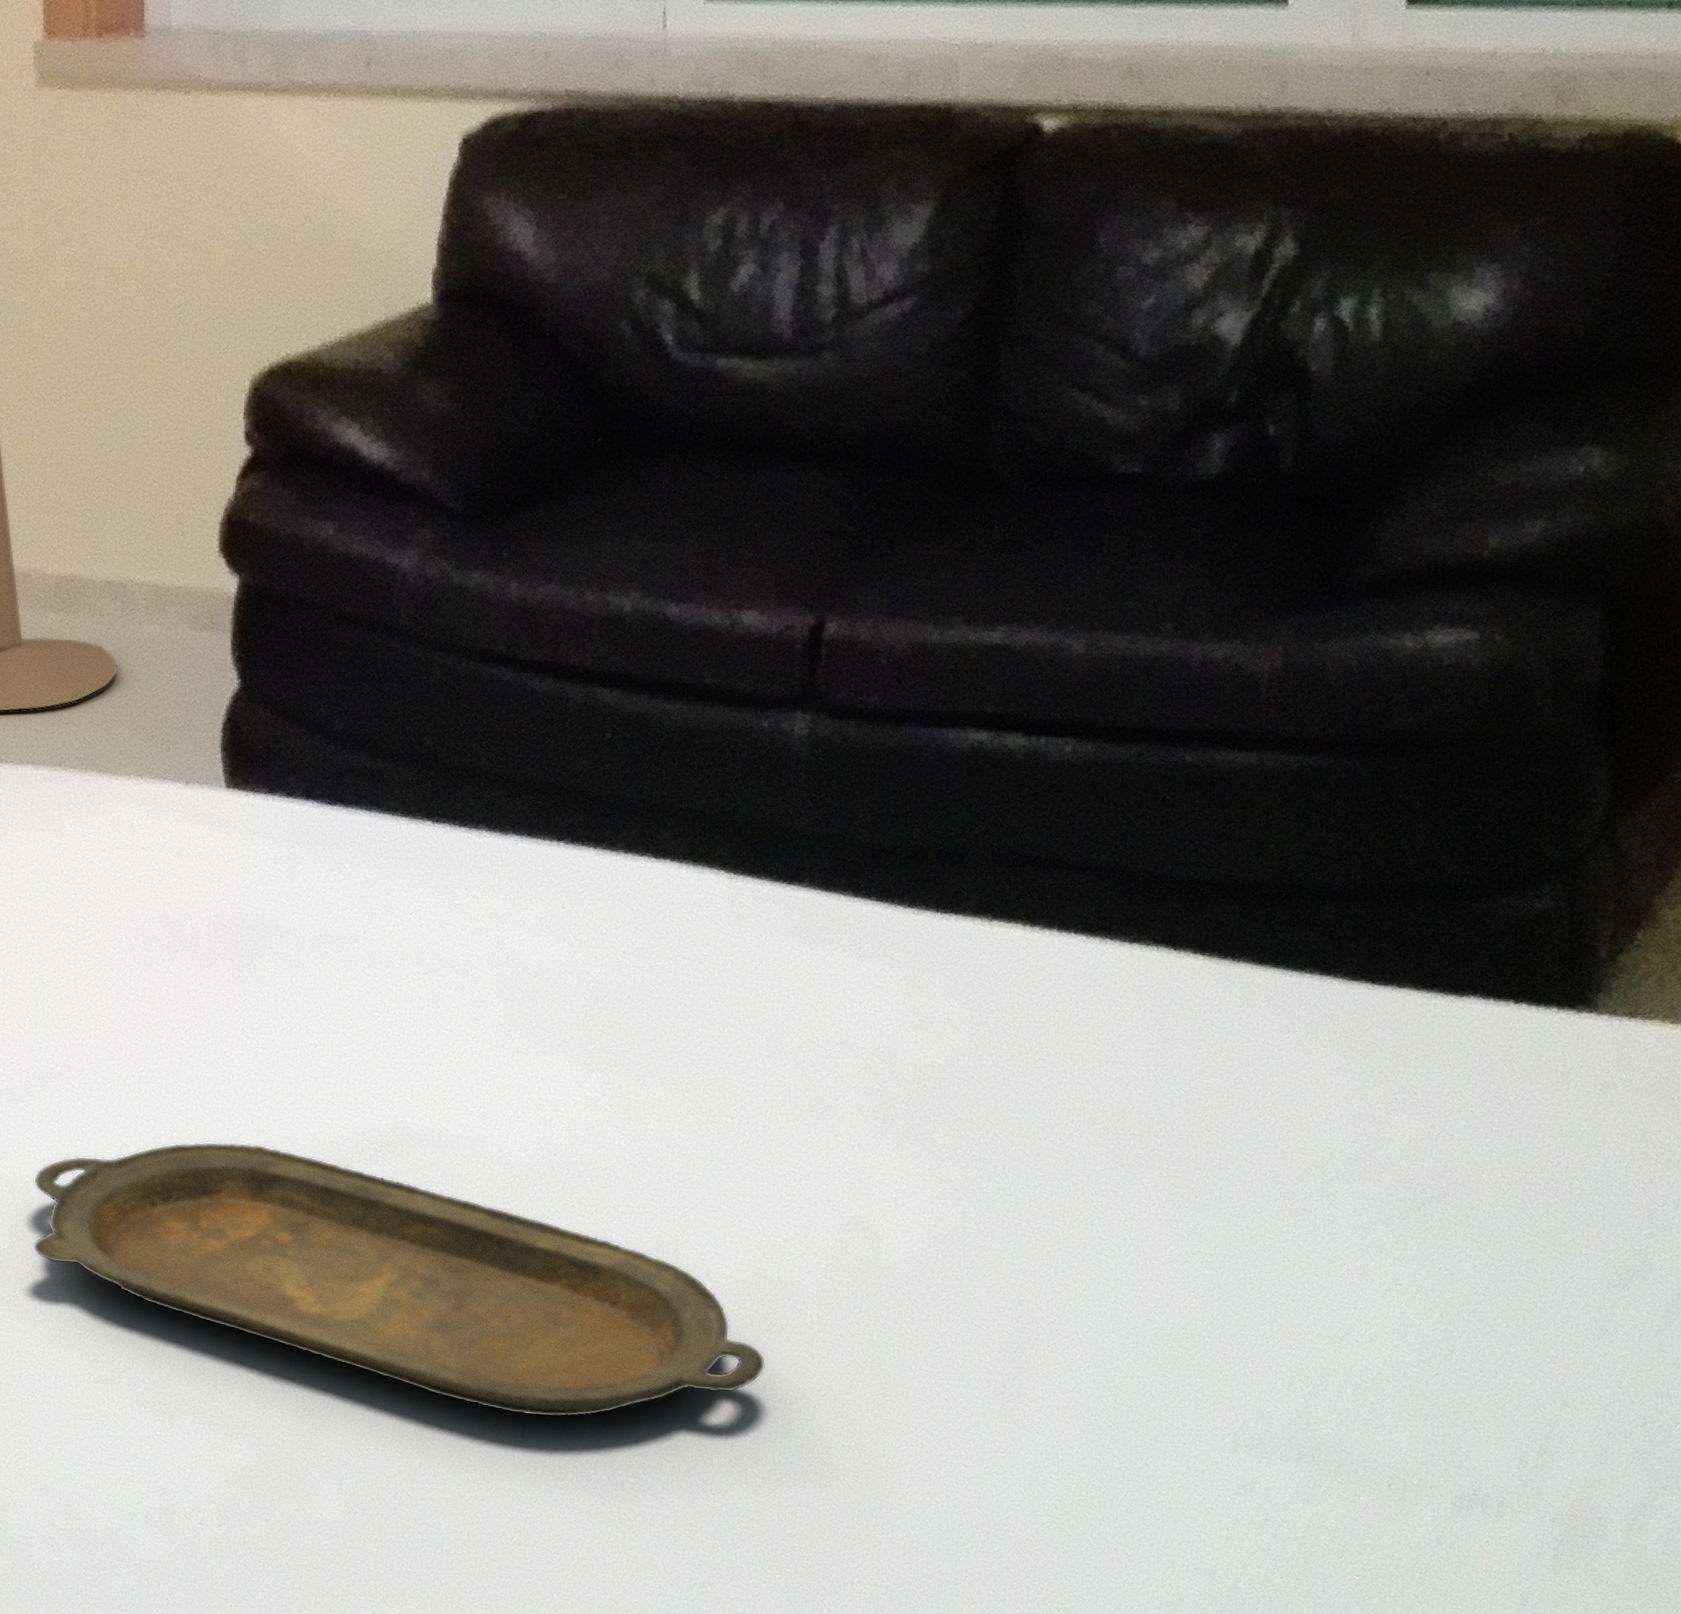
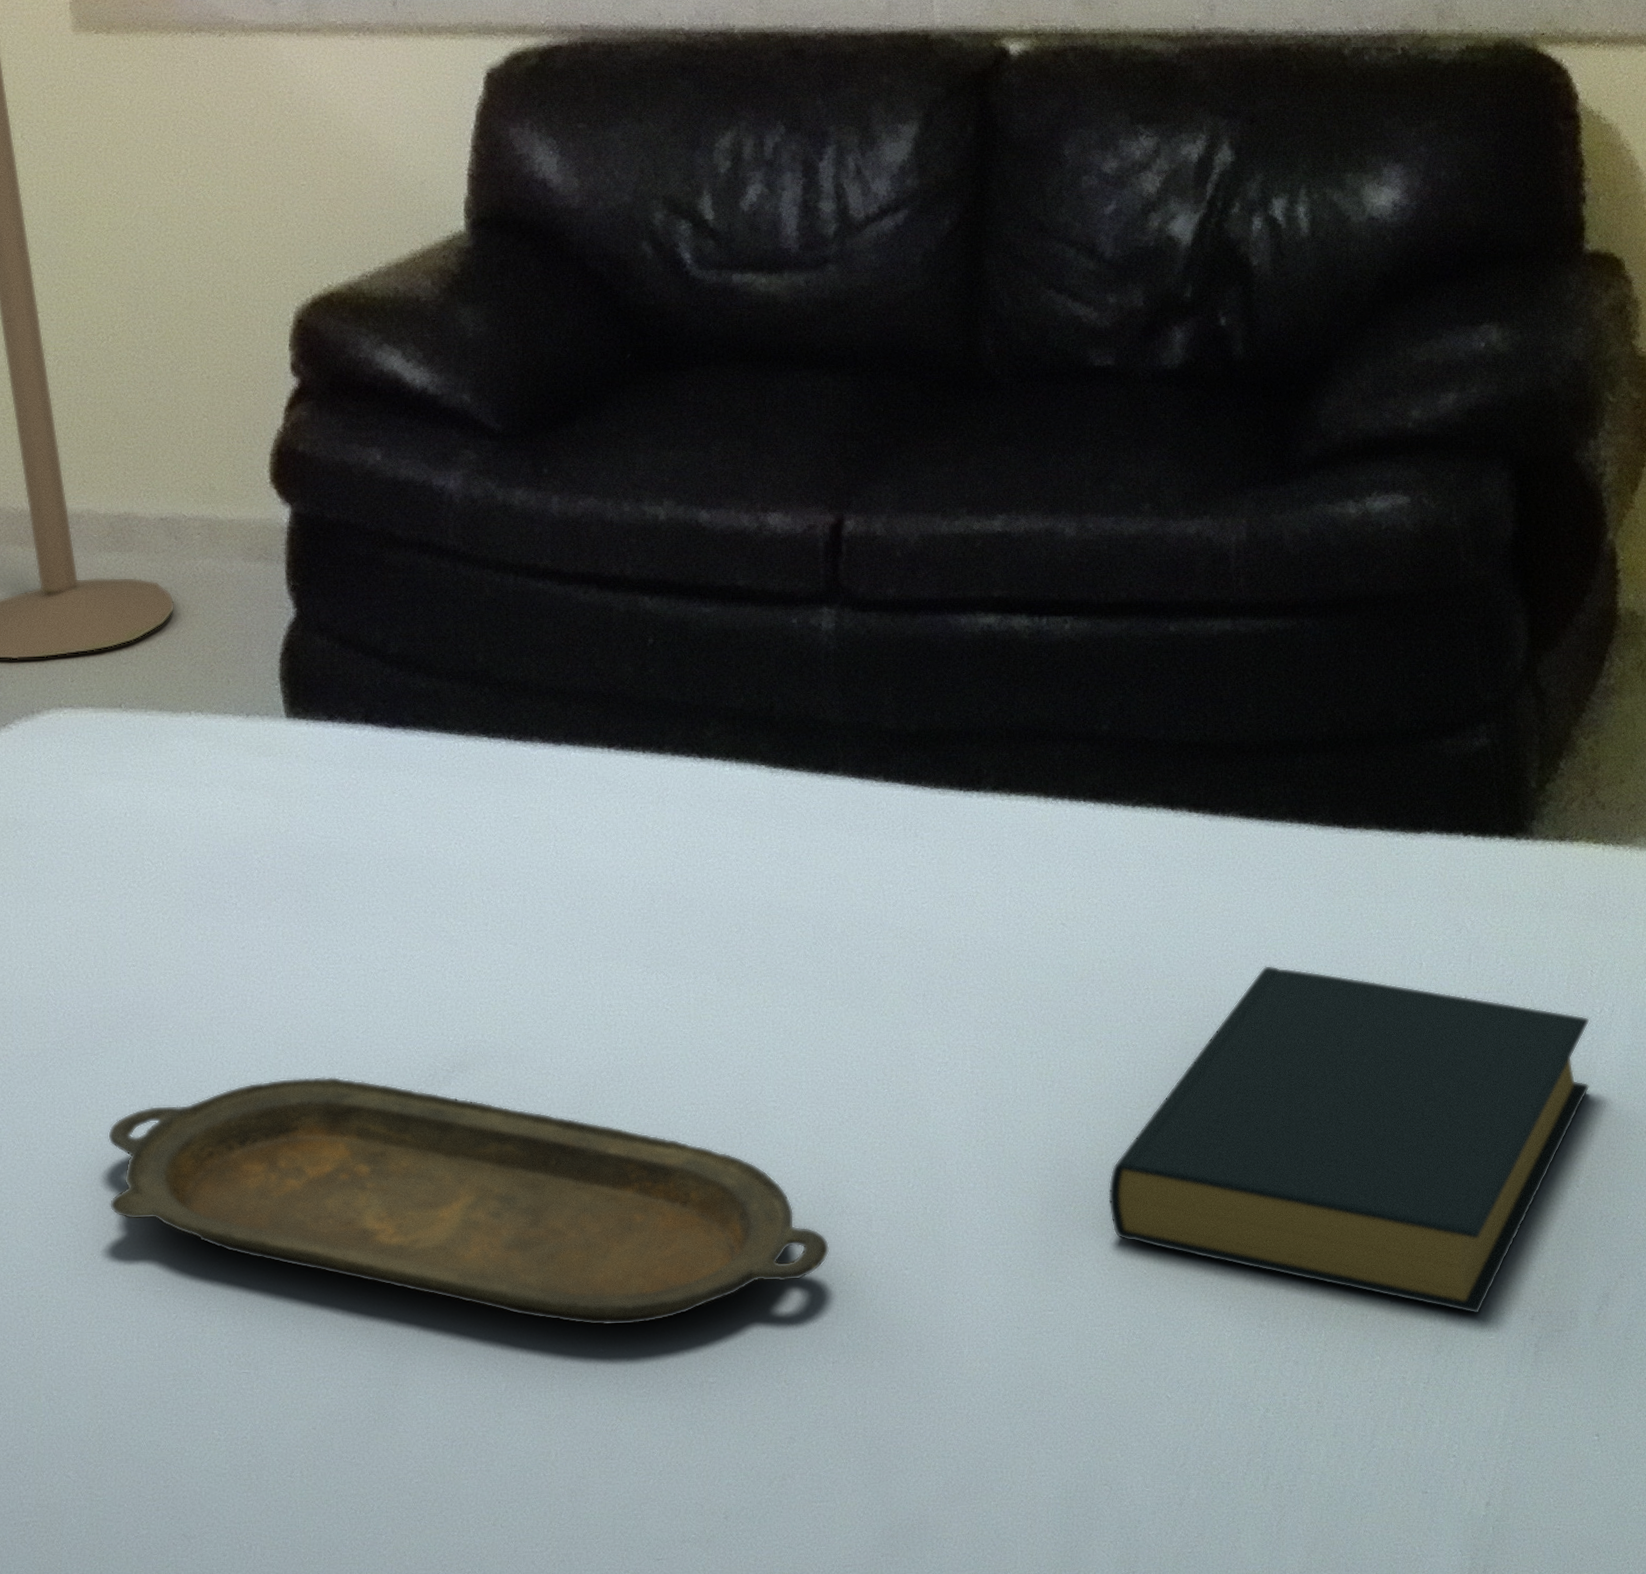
hardback book: none [1074,1121,1649,1509] -> present [1108,965,1590,1314]

